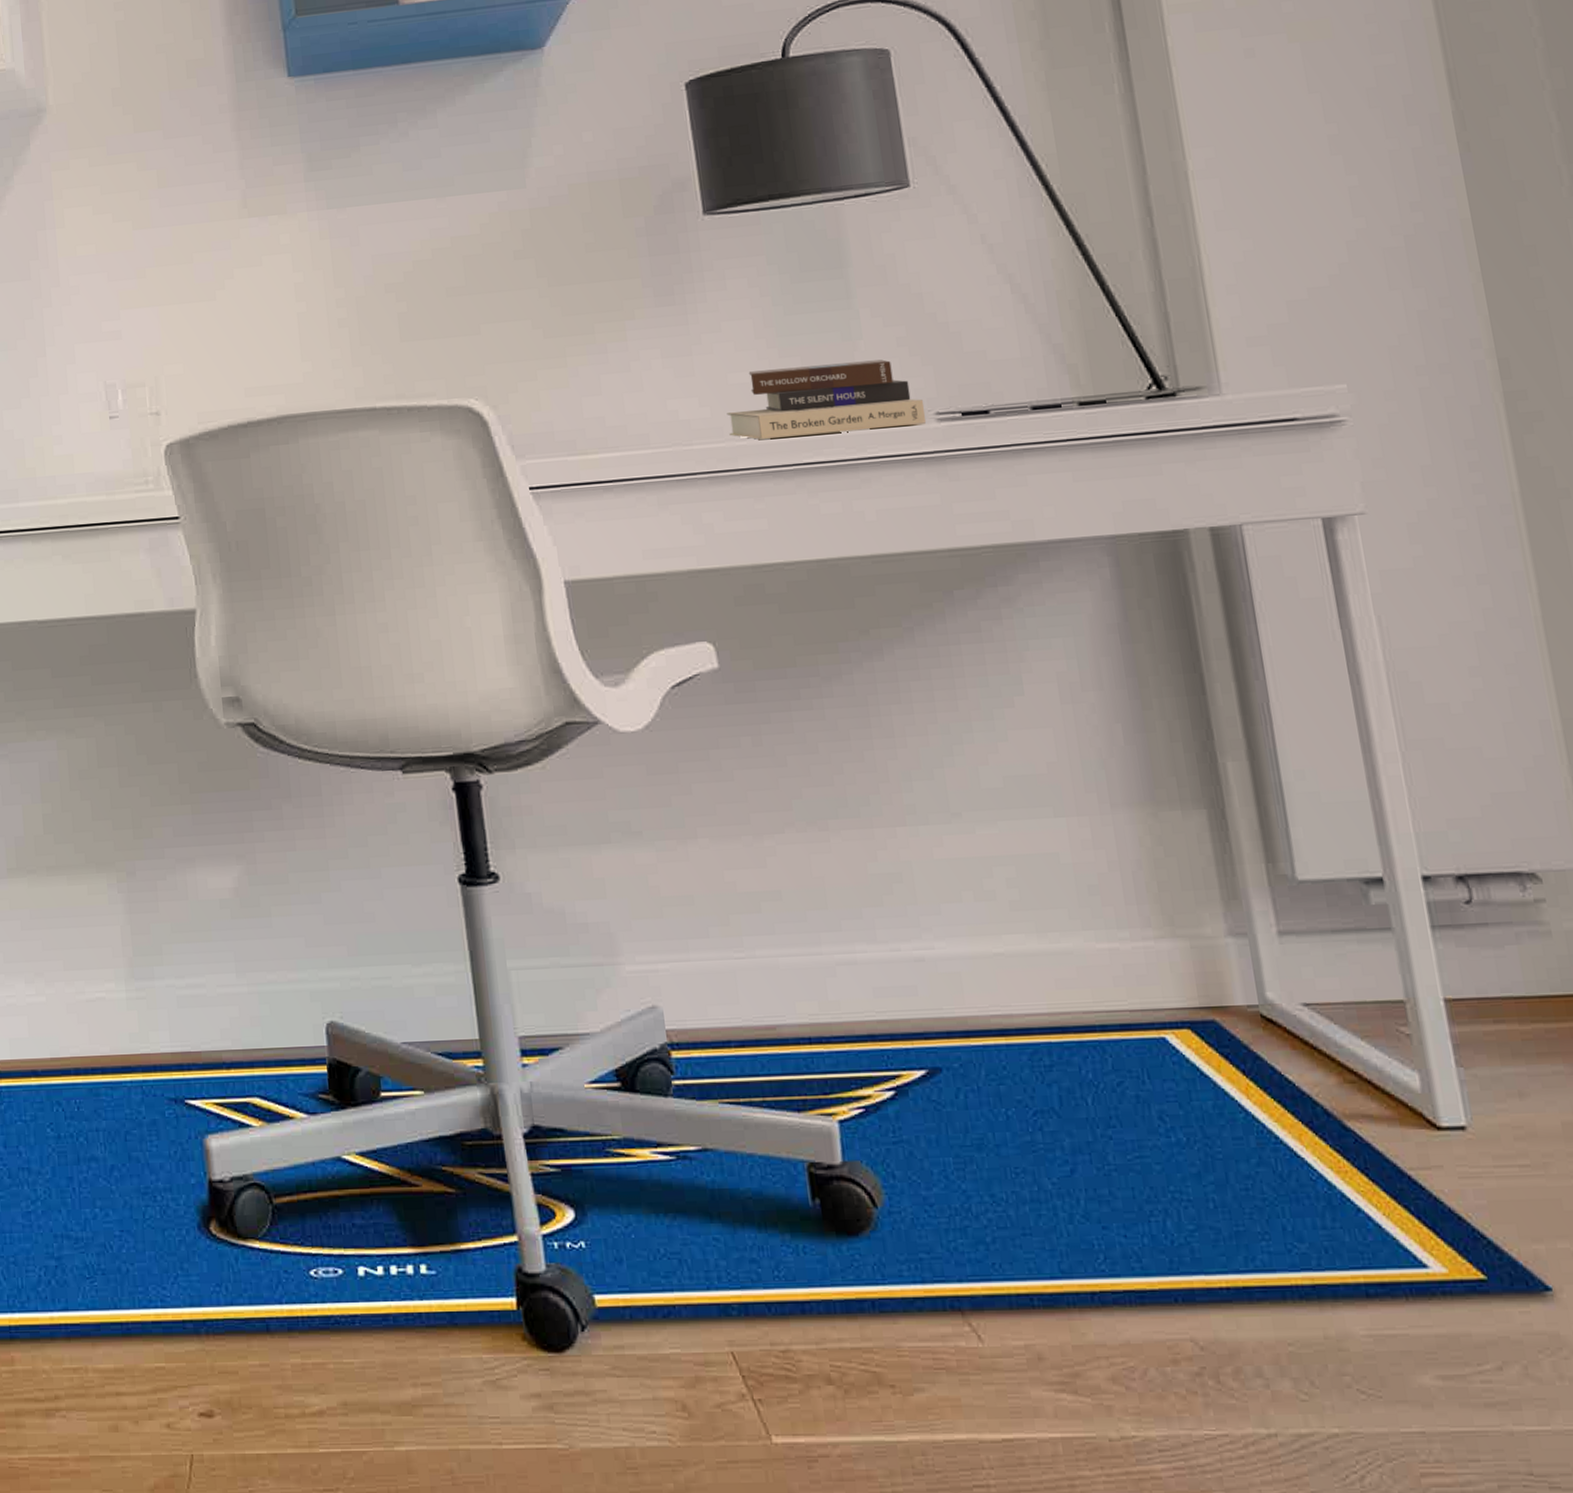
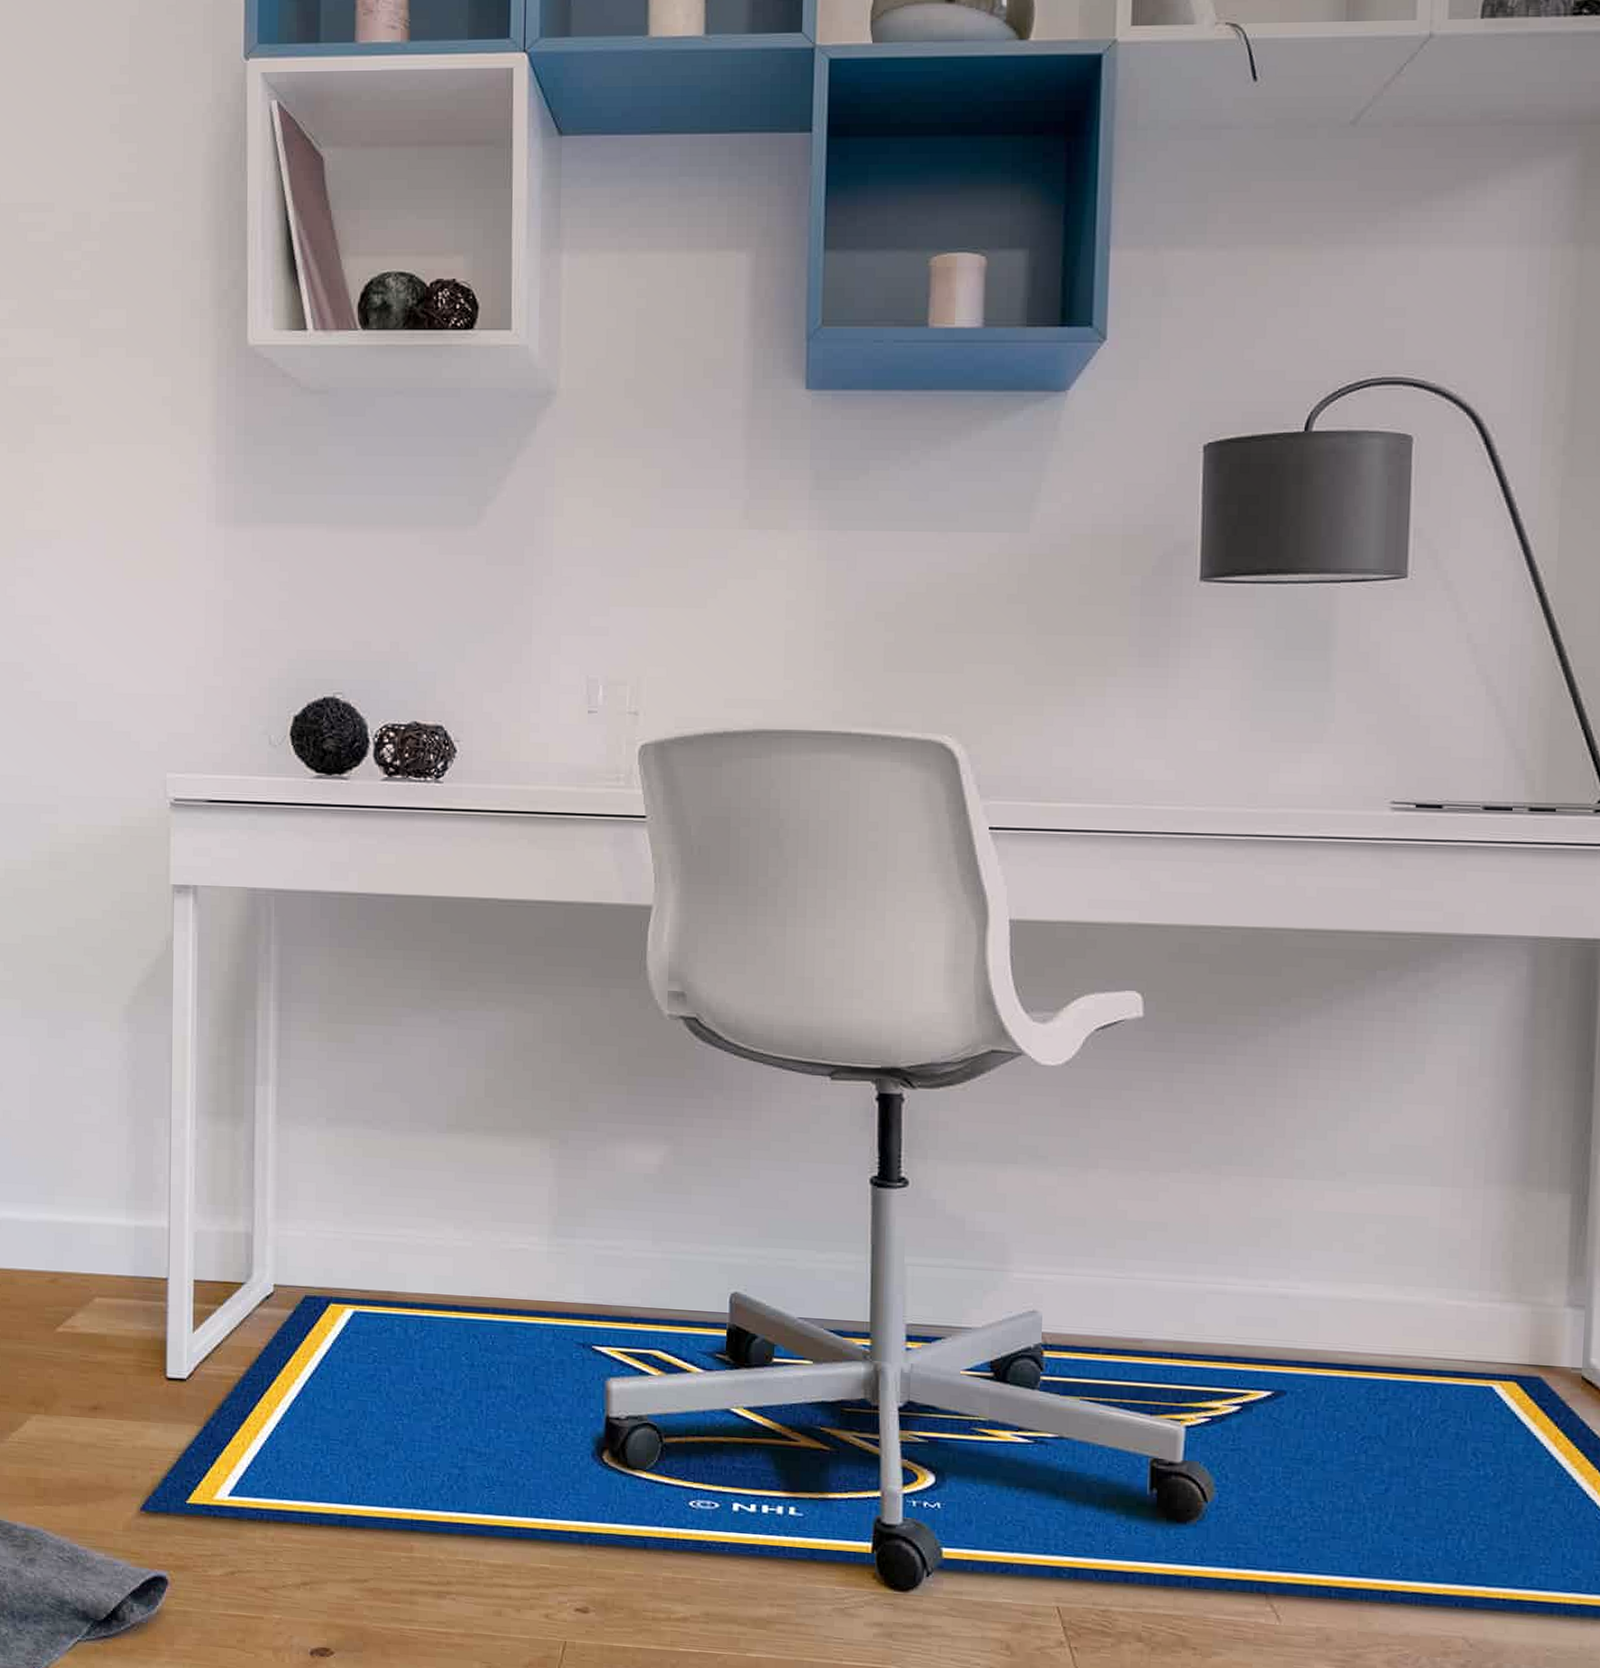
books: present [727,359,927,440] -> none [1190,741,1382,811]

